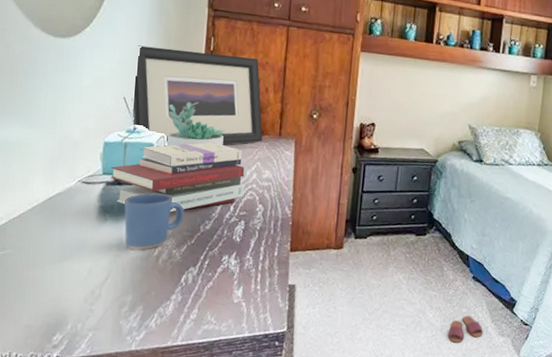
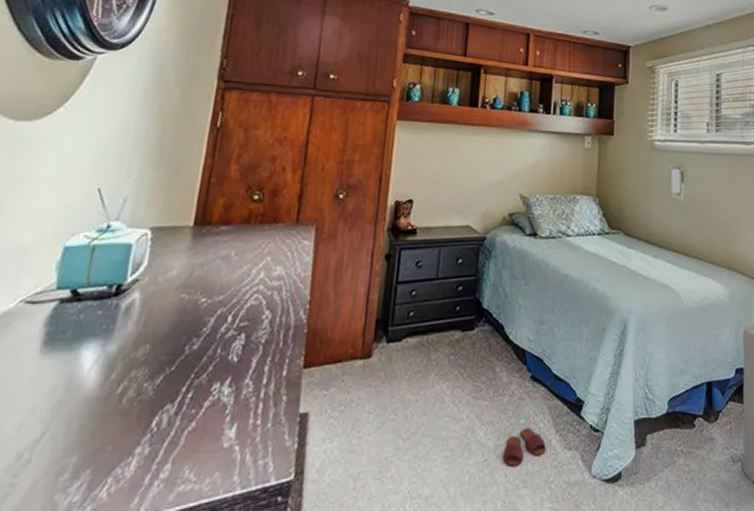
books: present [110,142,245,213] -> none [67,236,251,332]
mug: present [124,193,184,250] -> none [76,308,166,388]
picture frame: present [131,45,263,150] -> none [106,125,276,253]
succulent plant: present [167,101,227,146] -> none [150,188,230,245]

